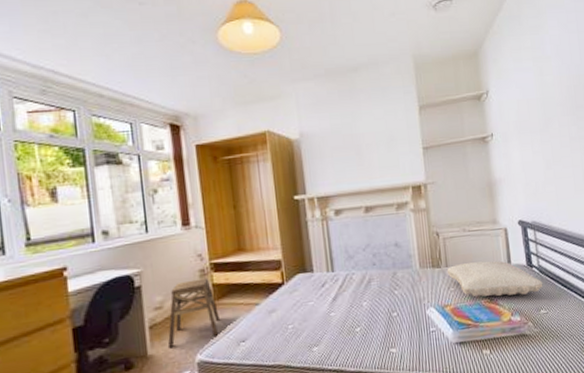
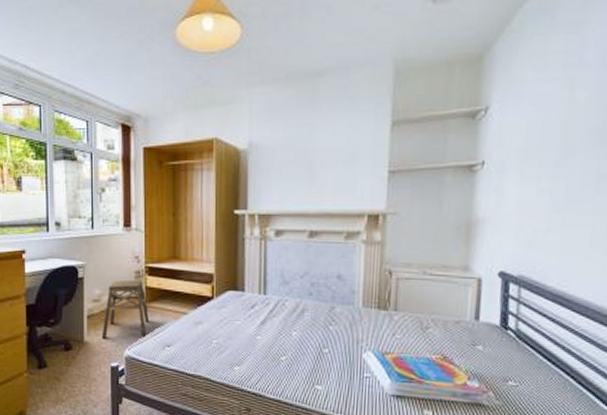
pillow: present [447,260,543,297] -> none [394,310,518,359]

